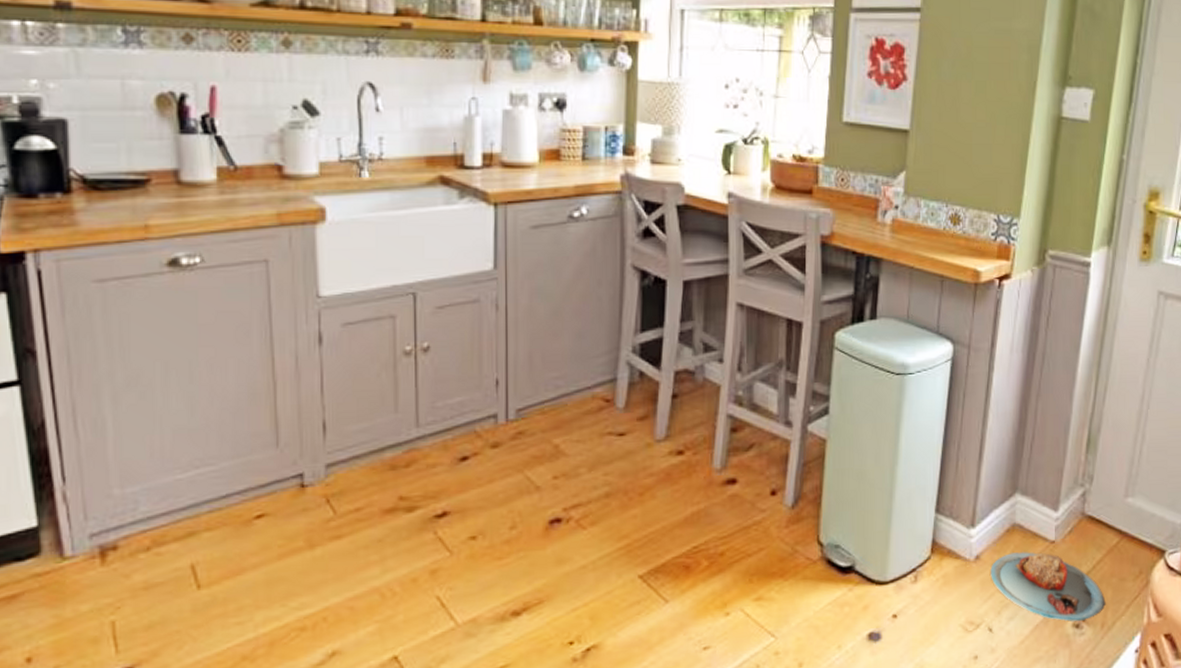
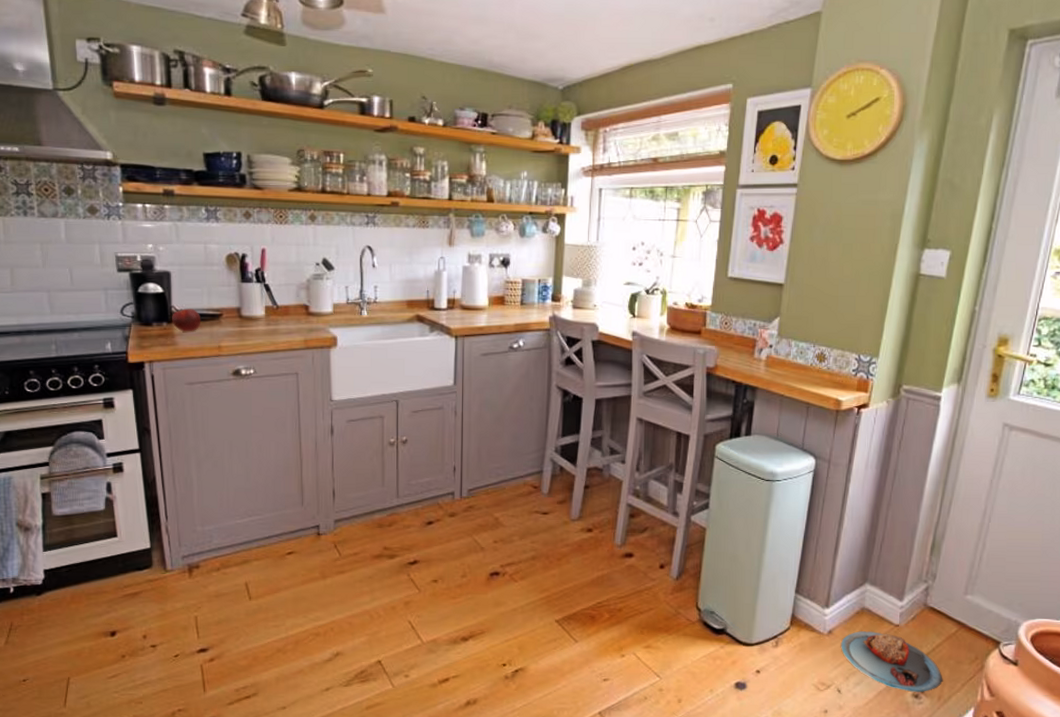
fruit: none [70,172,117,206] -> present [172,308,201,332]

